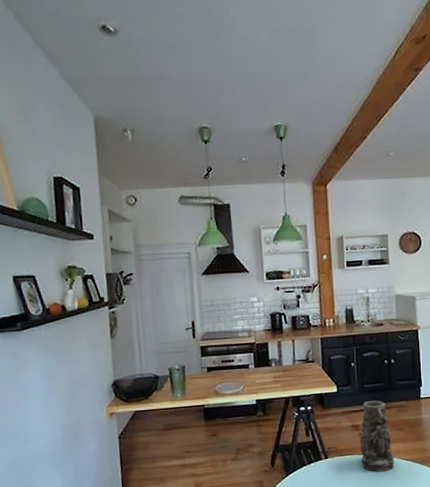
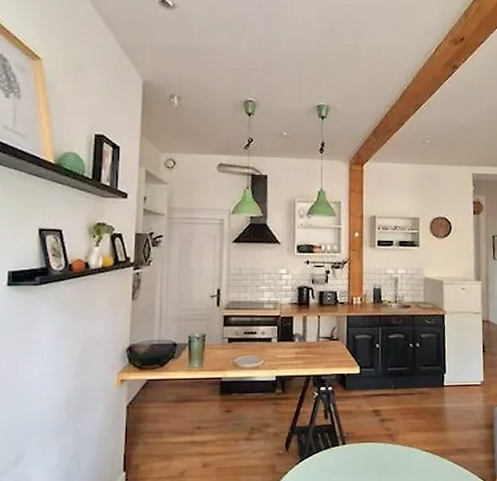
vase: present [360,400,395,472] -> none [380,385,415,463]

